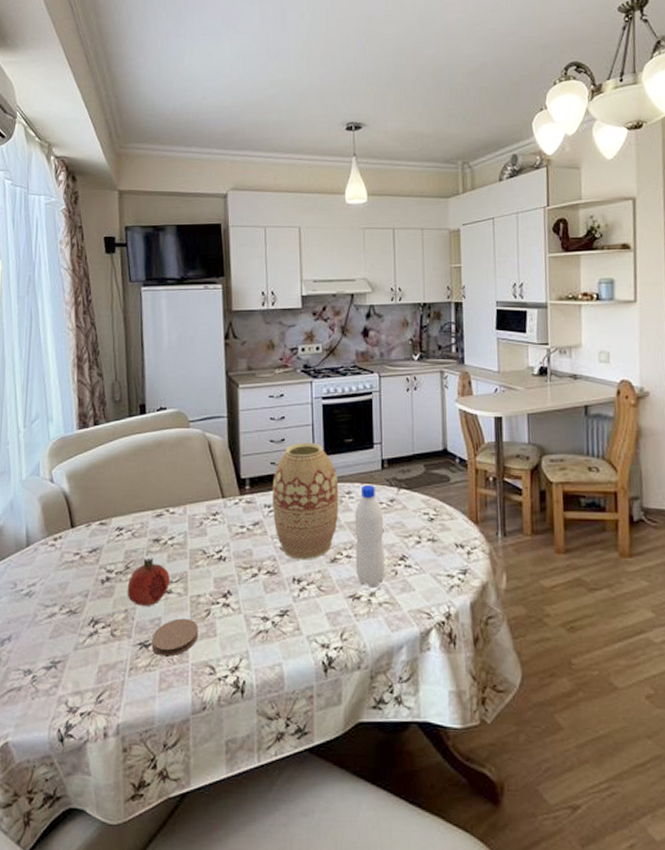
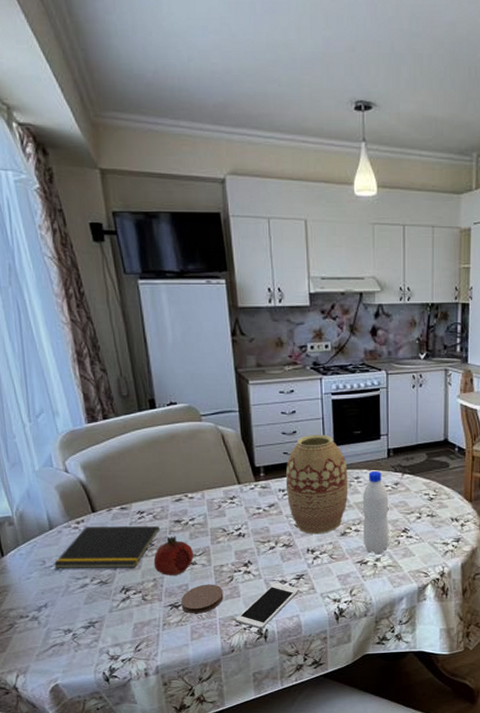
notepad: none [24,544,137,595] -> present [53,526,160,568]
cell phone: none [210,619,282,680] -> present [236,582,299,629]

